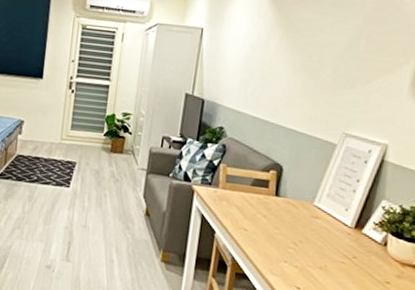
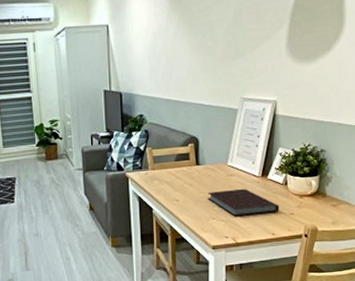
notebook: none [282,230,373,276] -> present [208,189,279,217]

